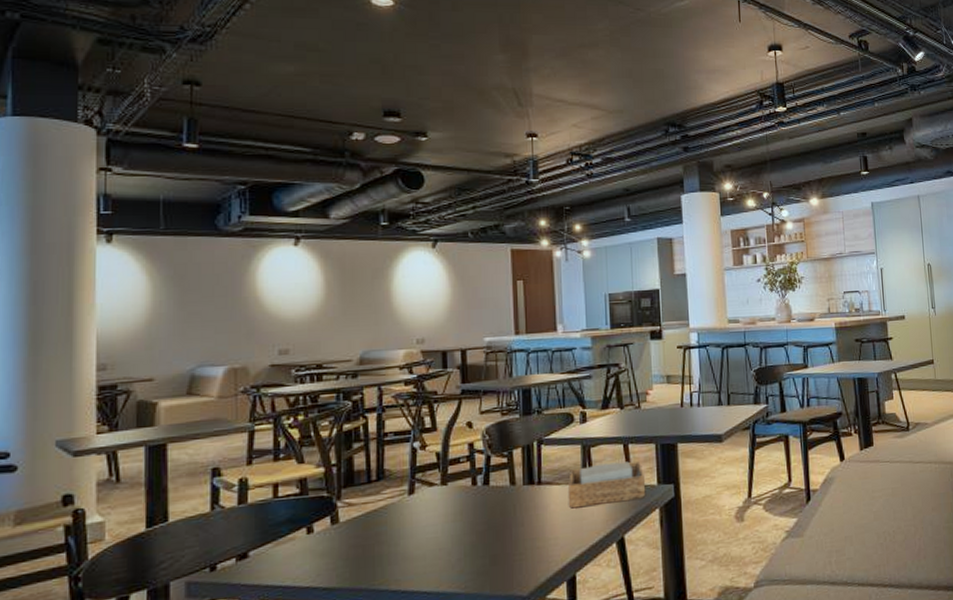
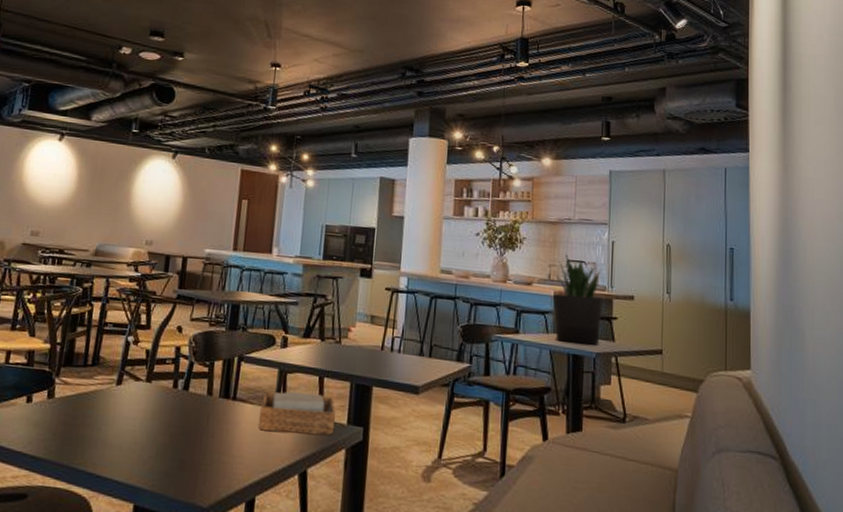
planter: none [833,285,879,369] -> present [552,252,603,346]

